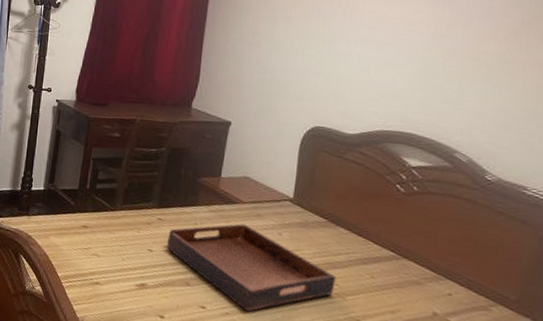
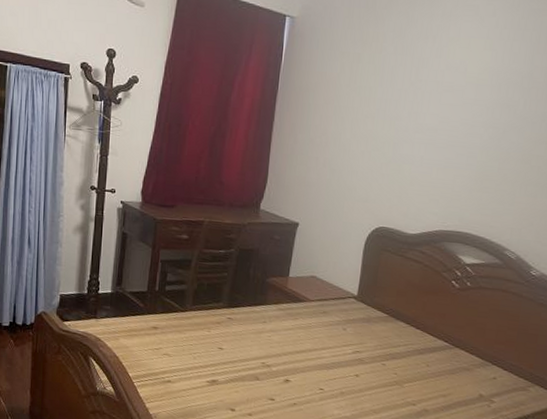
serving tray: present [166,223,336,312] -> none [236,320,395,402]

